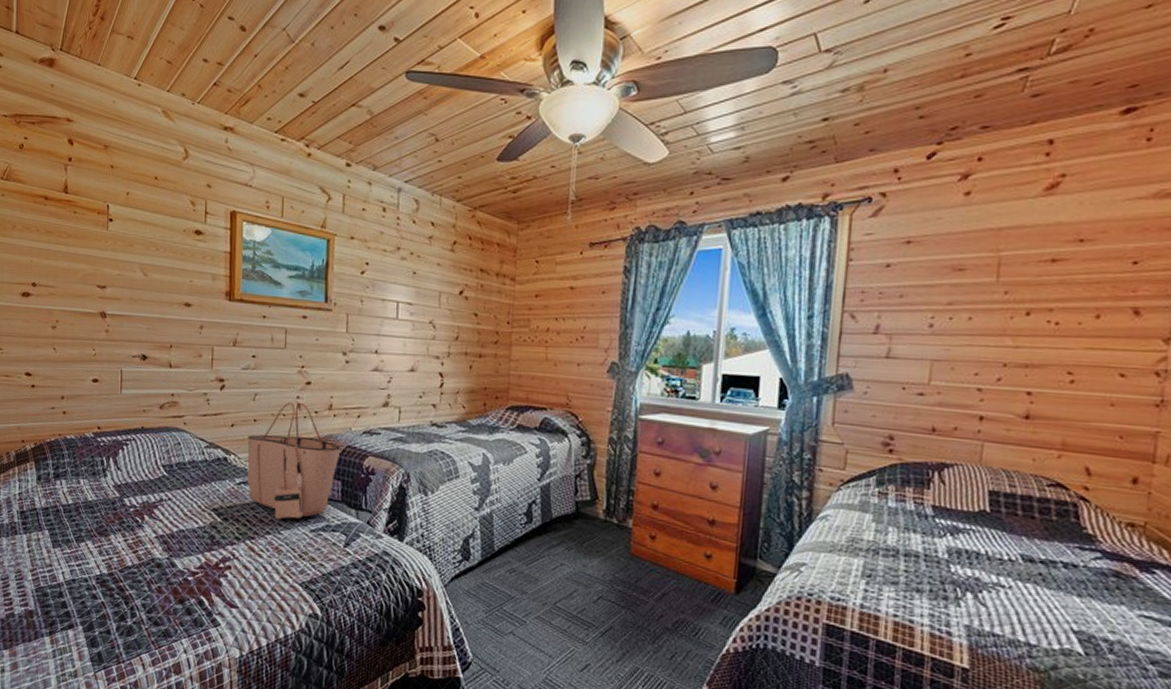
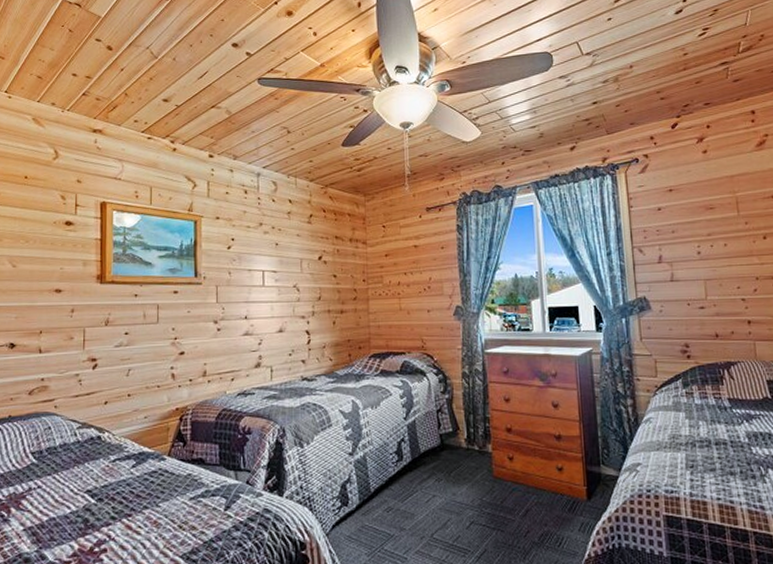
tote bag: present [247,402,341,520] -> none [122,373,217,493]

